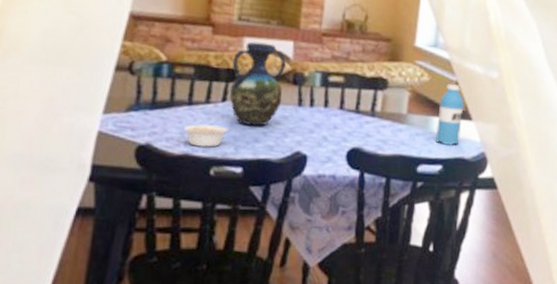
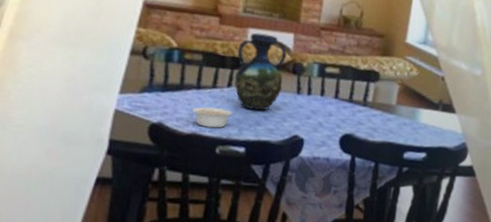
water bottle: present [435,84,464,145] -> none [421,79,449,136]

